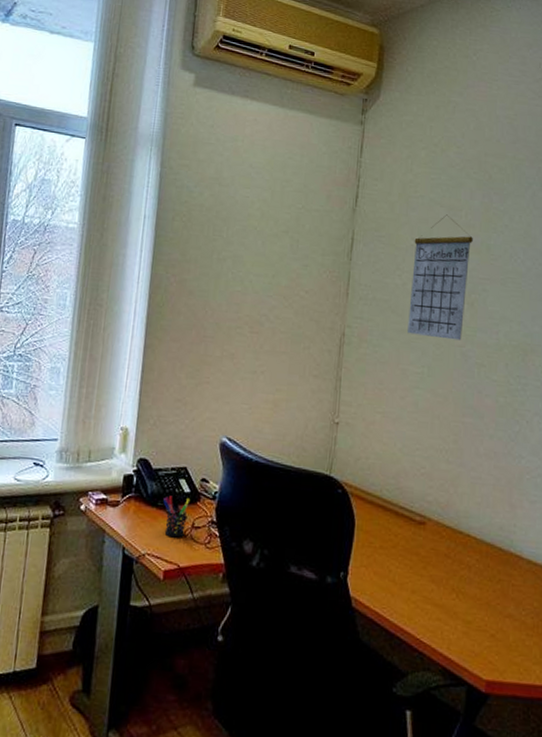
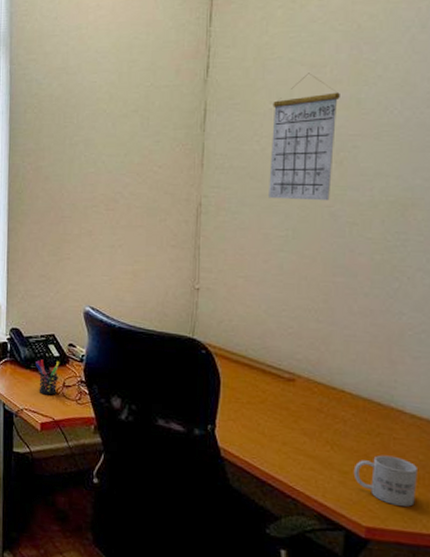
mug: none [476,602,532,657] -> present [353,455,417,507]

